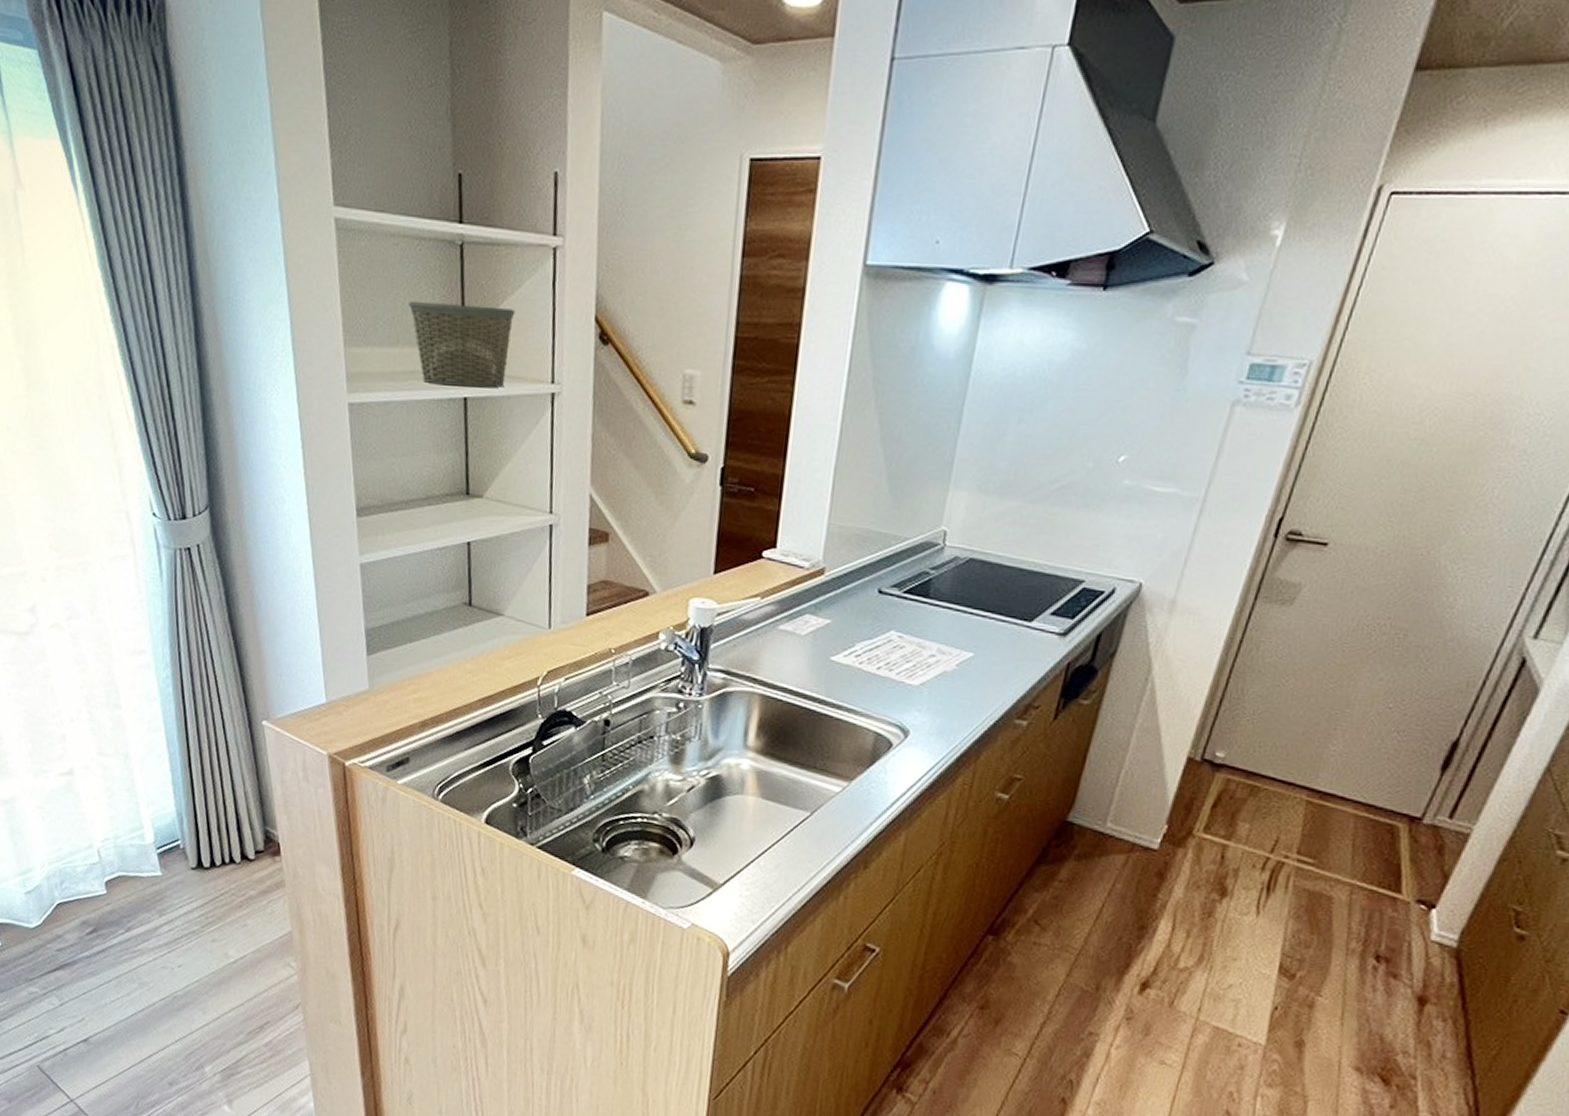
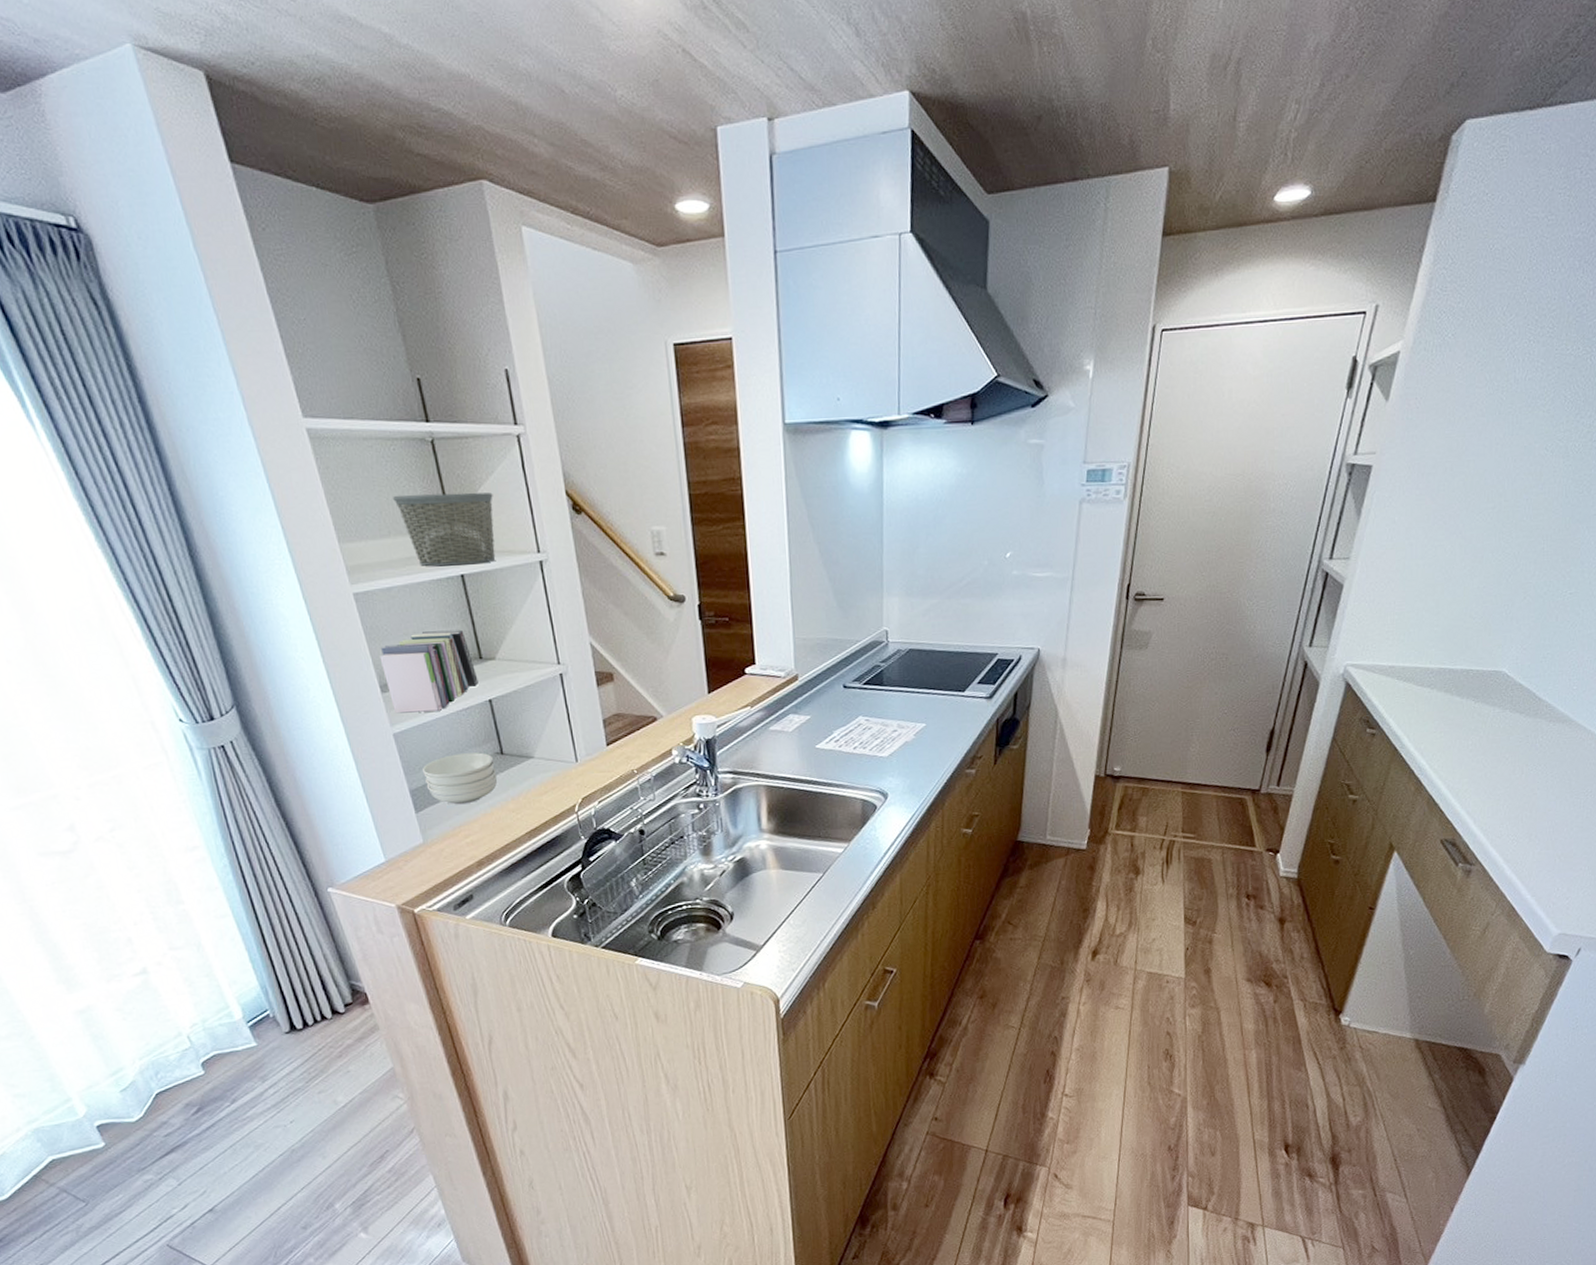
books: none [362,456,460,546] -> present [379,629,479,714]
bowl: none [382,597,461,655] -> present [421,752,498,805]

